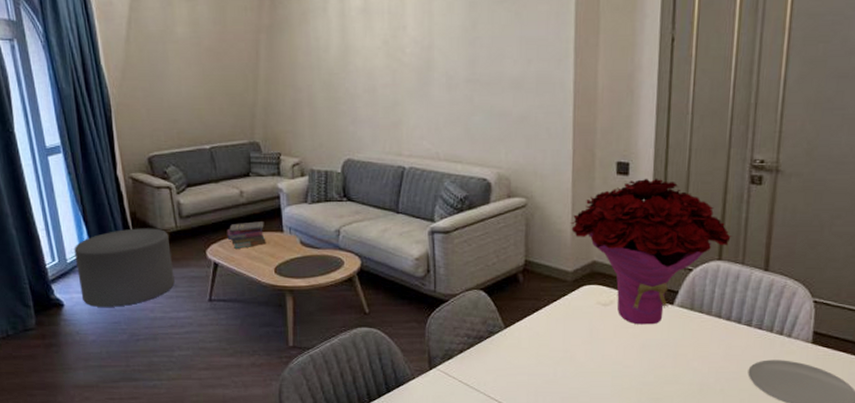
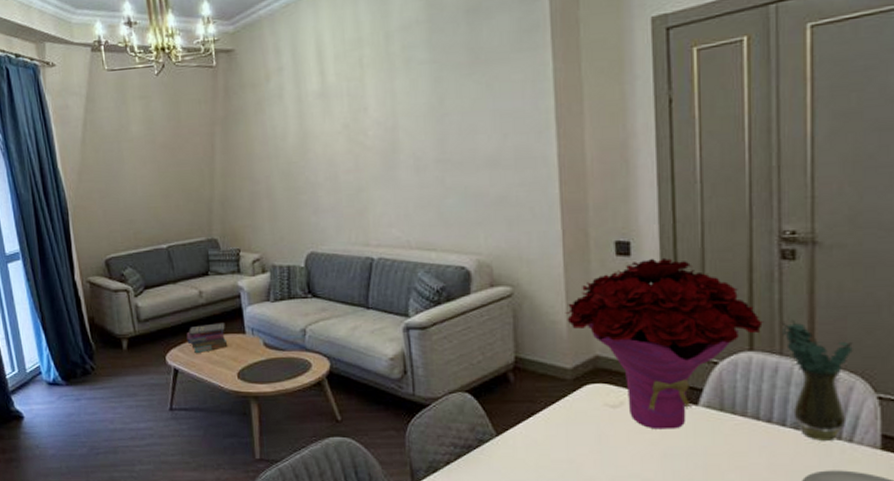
pouf: present [74,228,175,307] -> none [33,333,134,419]
vase: none [745,234,799,336] -> present [781,319,853,441]

